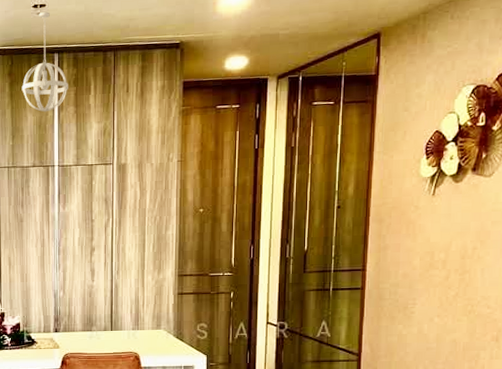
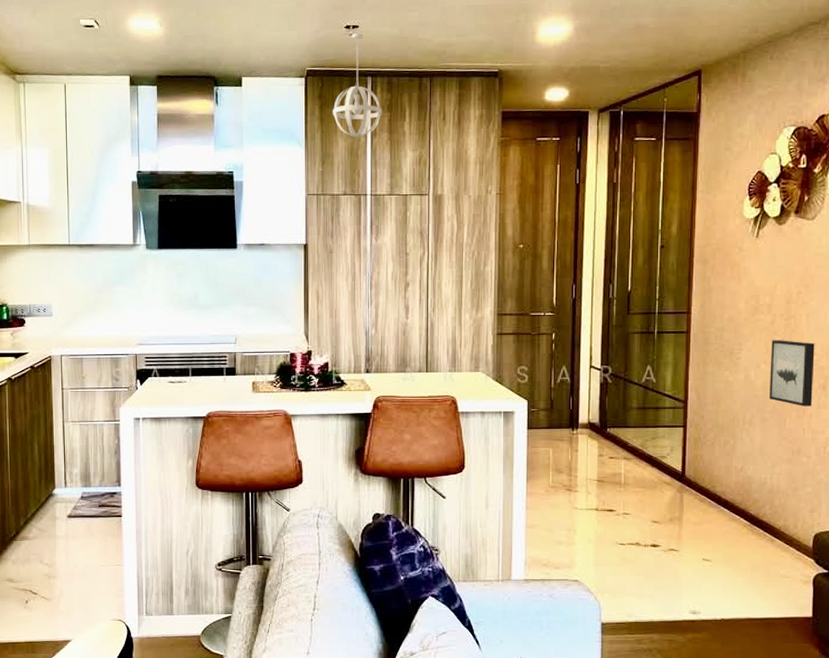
wall art: none [442,294,489,358] -> present [769,340,815,406]

